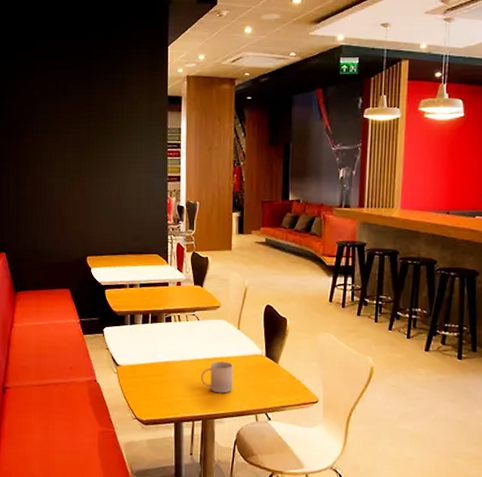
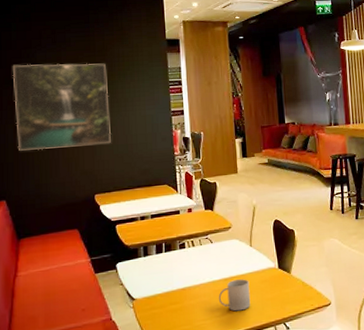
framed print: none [15,115,106,206] -> present [12,63,111,151]

